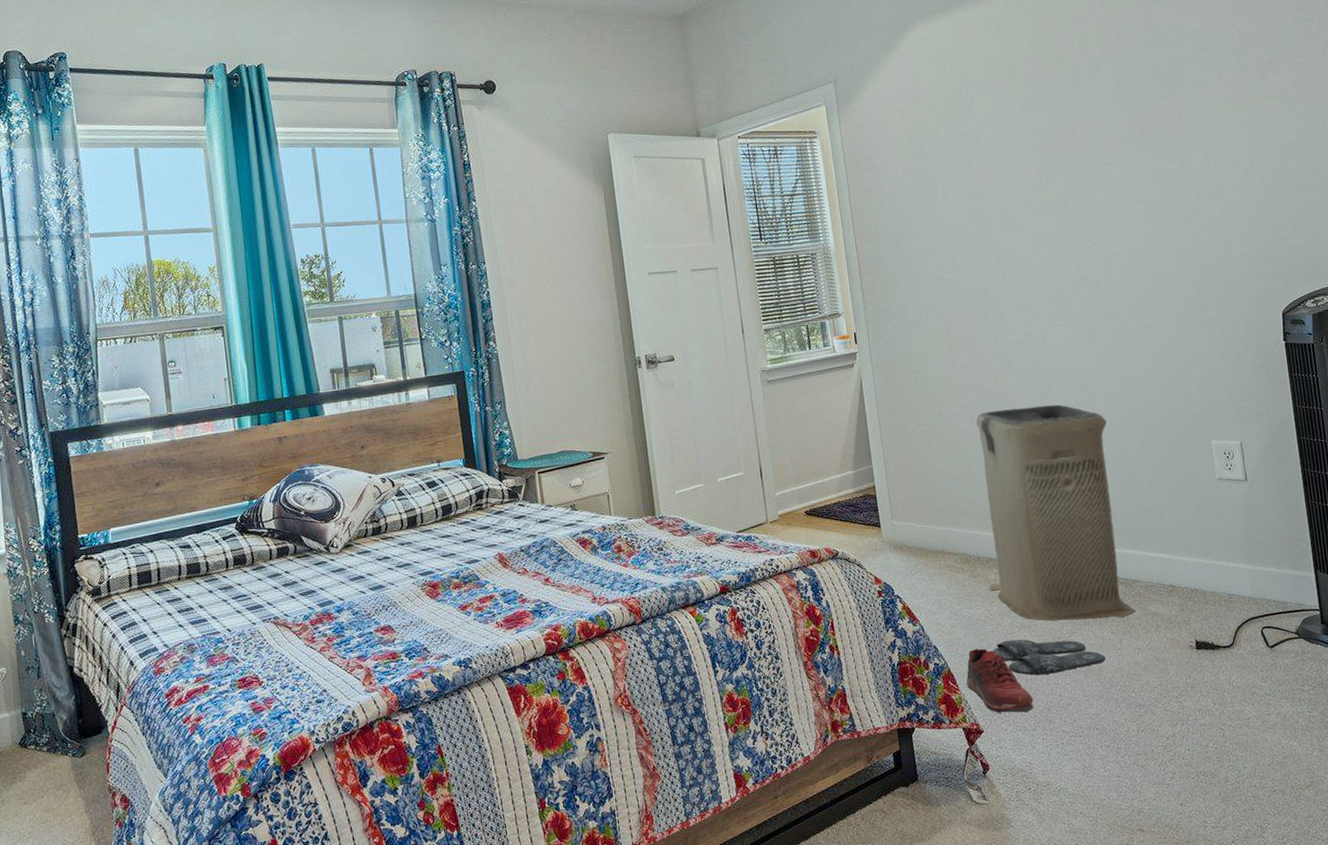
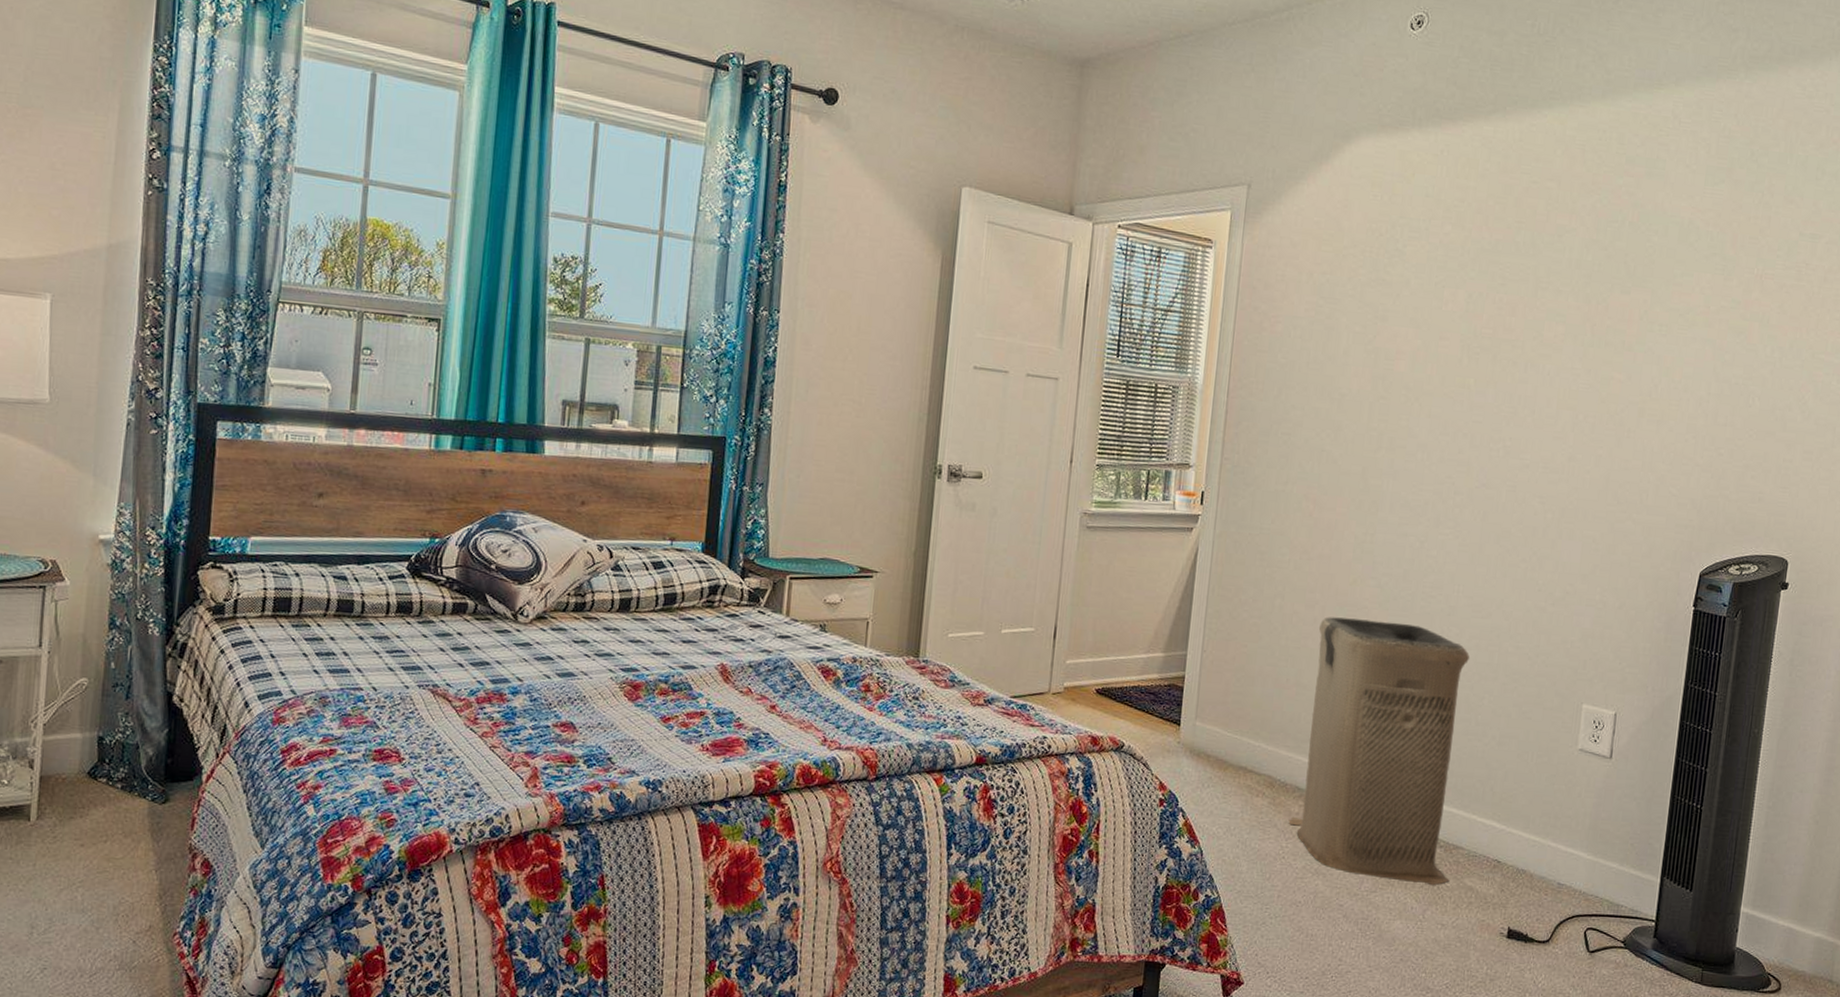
athletic shoe: present [966,648,1034,714] -> none [1237,887,1309,971]
slippers: present [992,639,1106,676] -> none [1275,885,1402,934]

